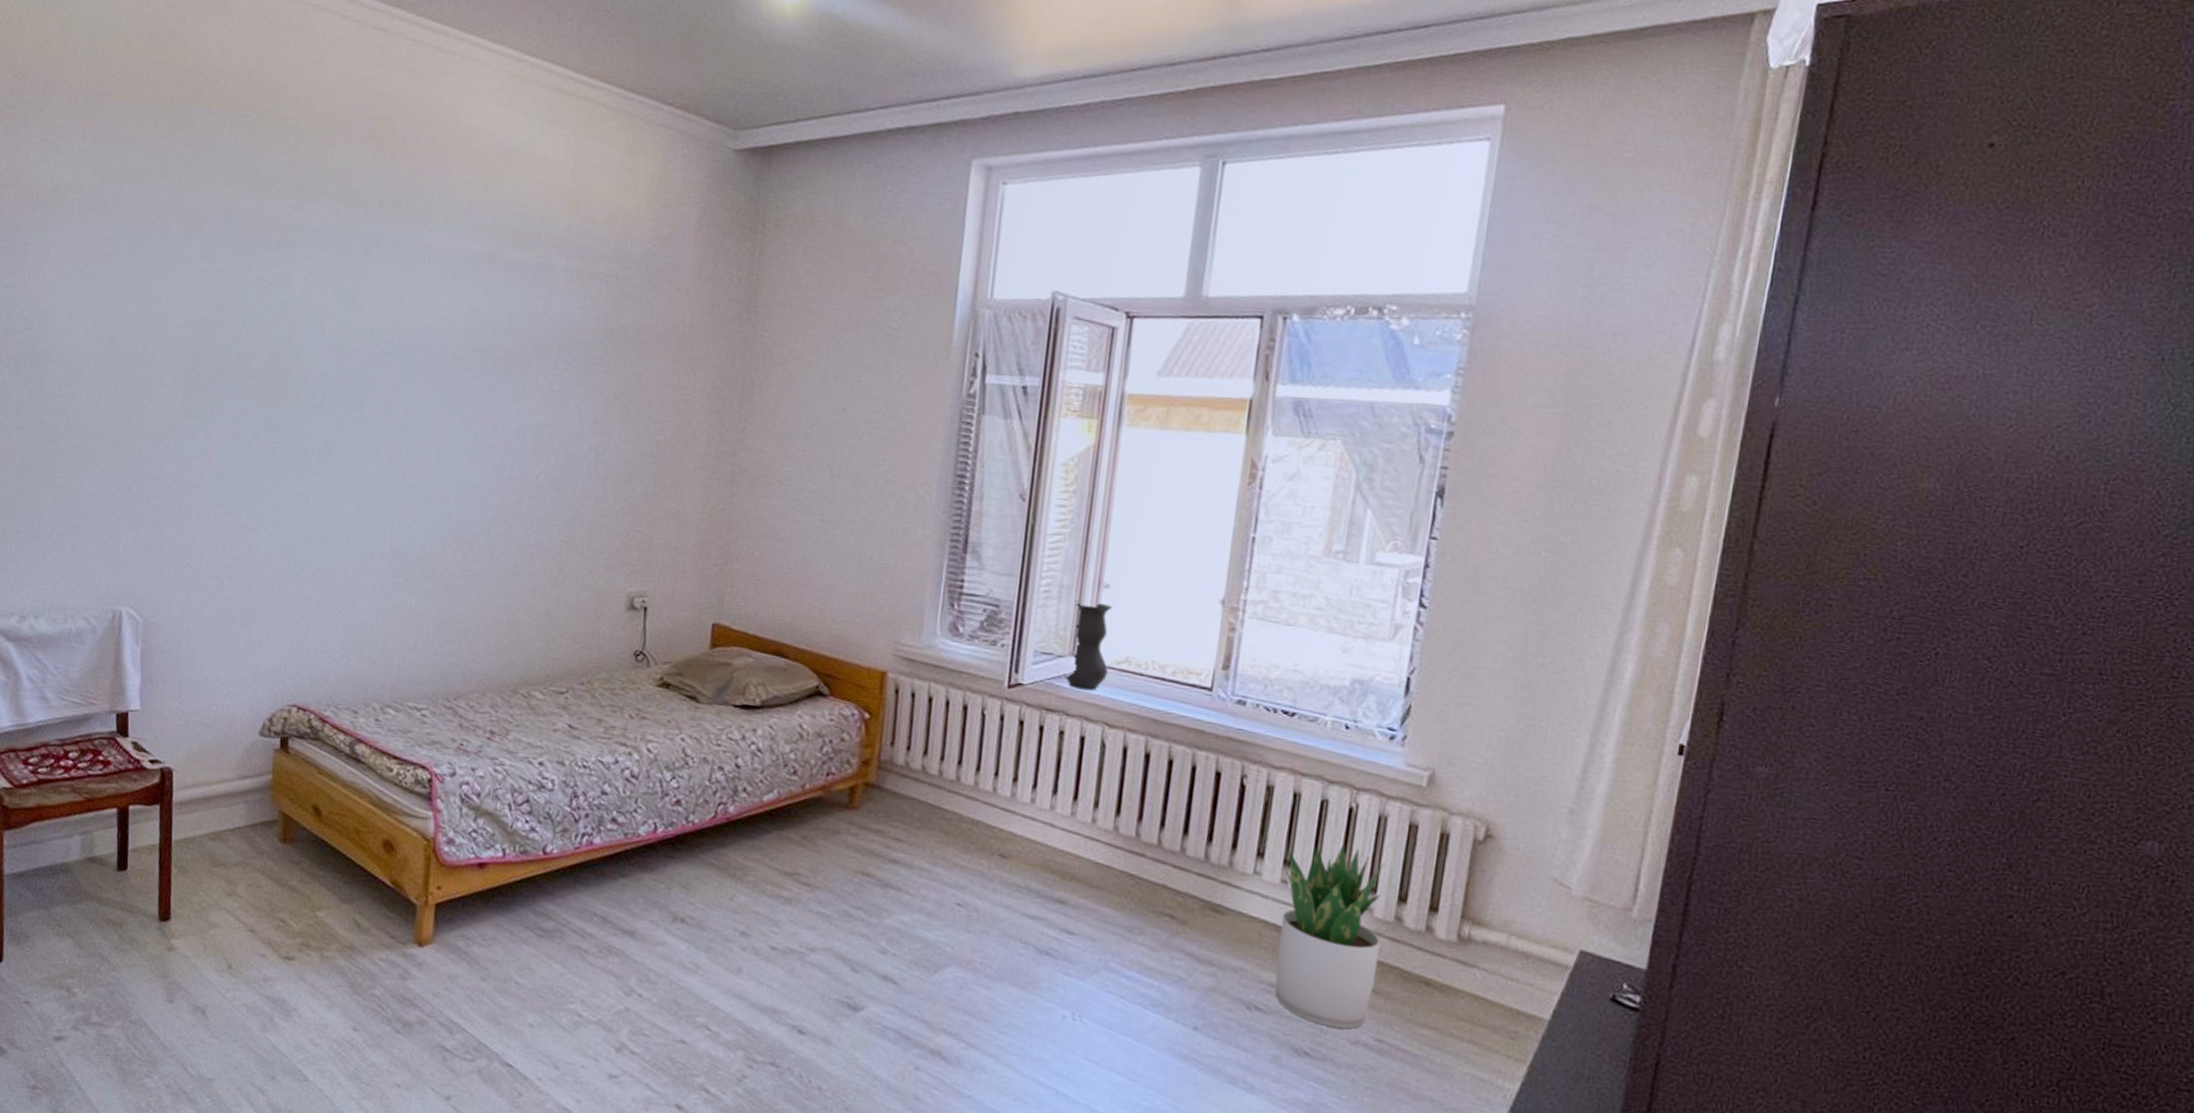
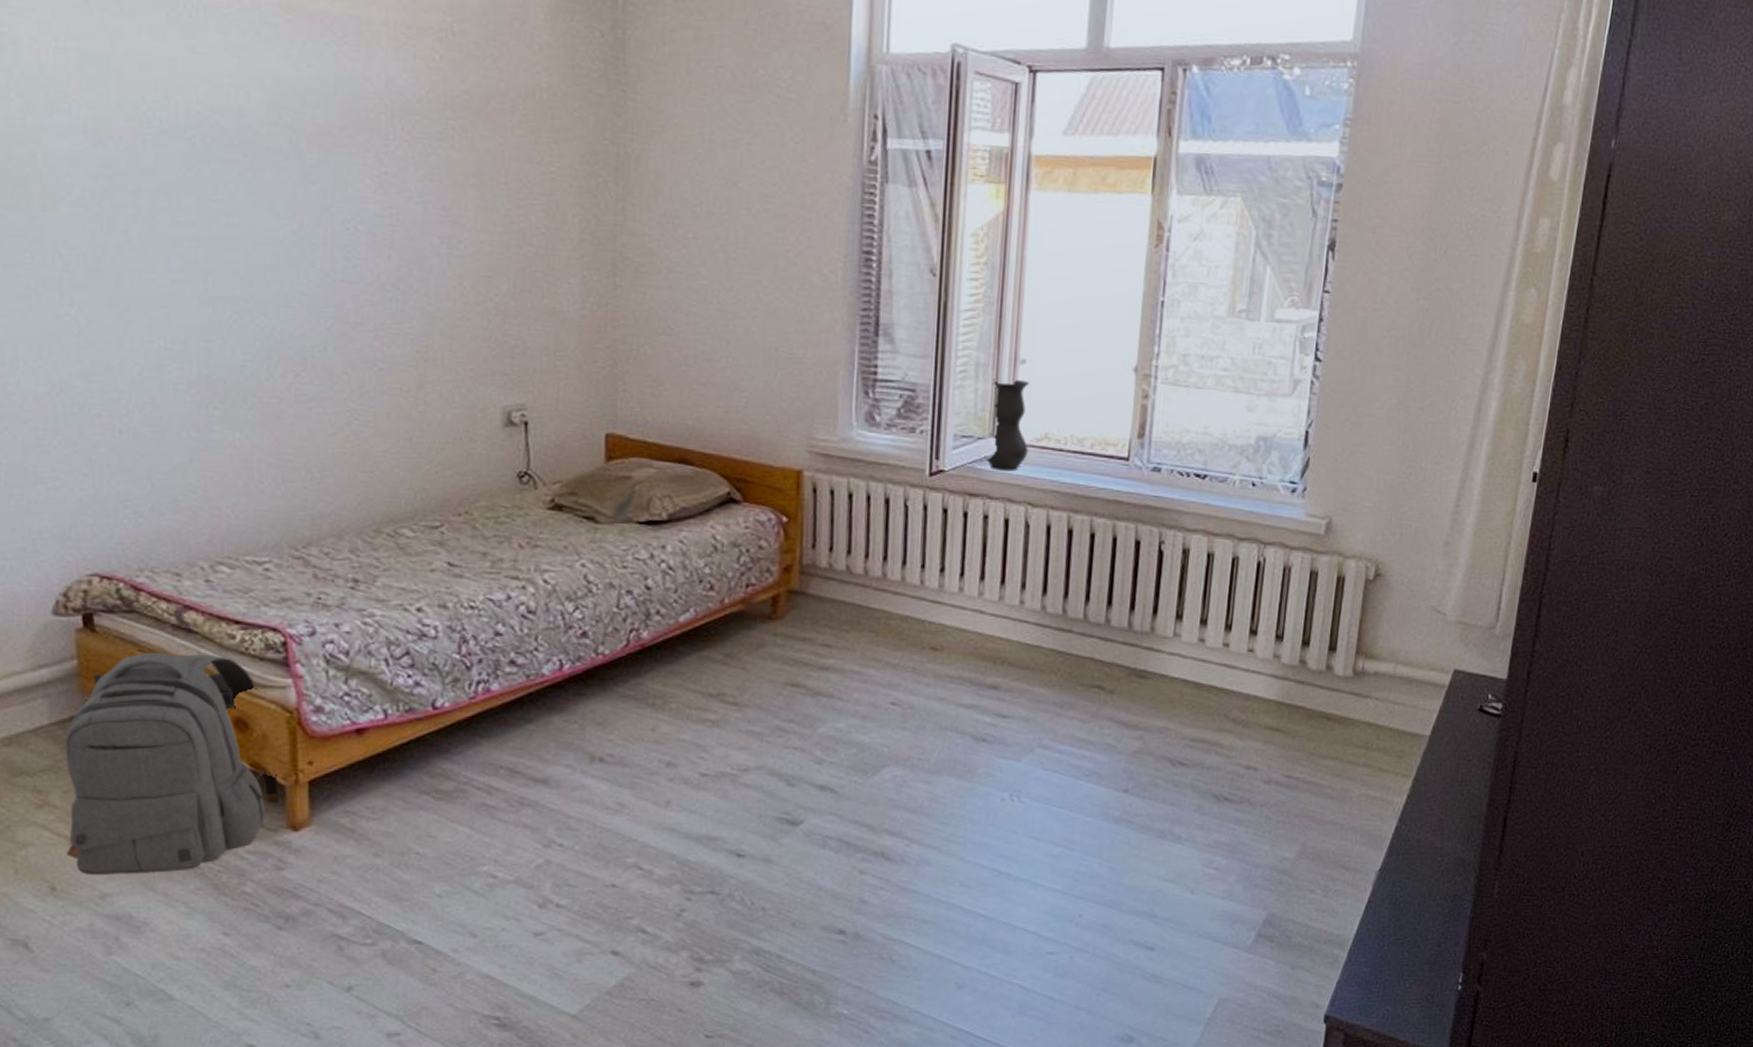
backpack: none [243,775,411,968] -> present [64,652,280,875]
planter: present [1275,846,1385,1029] -> none [1196,599,1290,771]

